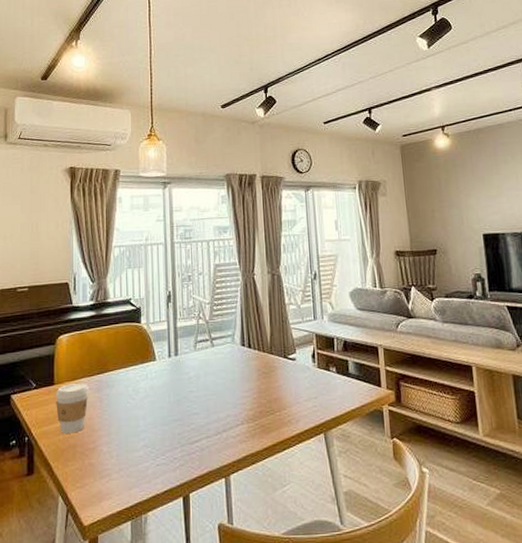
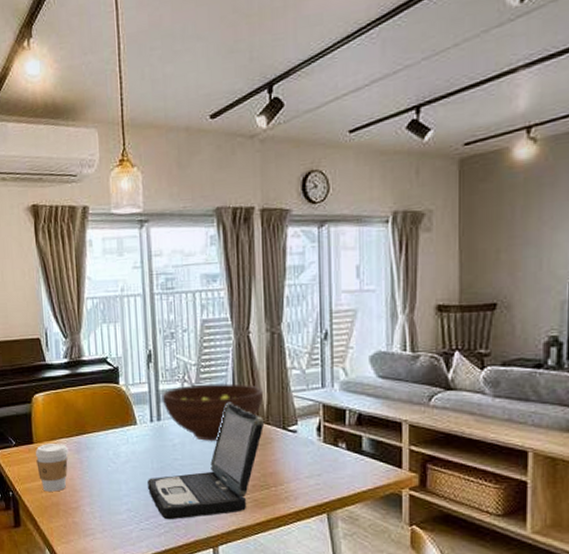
laptop: none [165,336,269,453] -> present [148,403,265,520]
fruit bowl: none [179,319,267,373] -> present [162,383,264,442]

